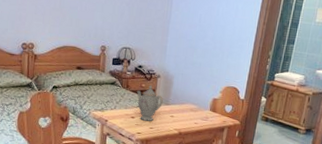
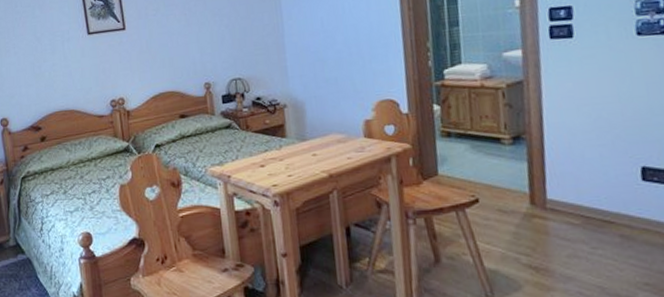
teapot: present [136,85,163,121] -> none [260,119,298,168]

